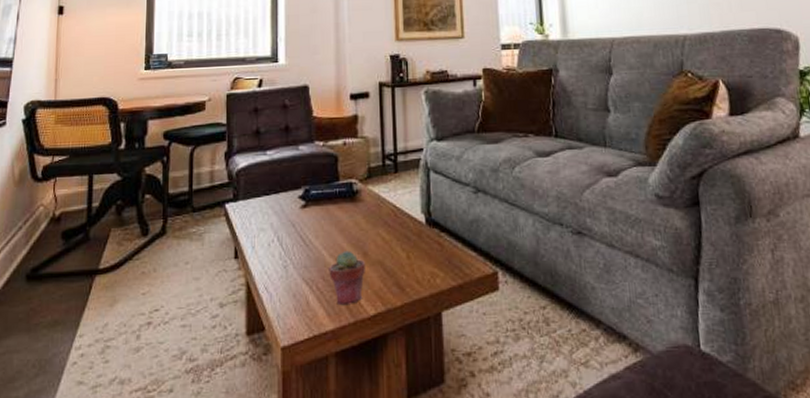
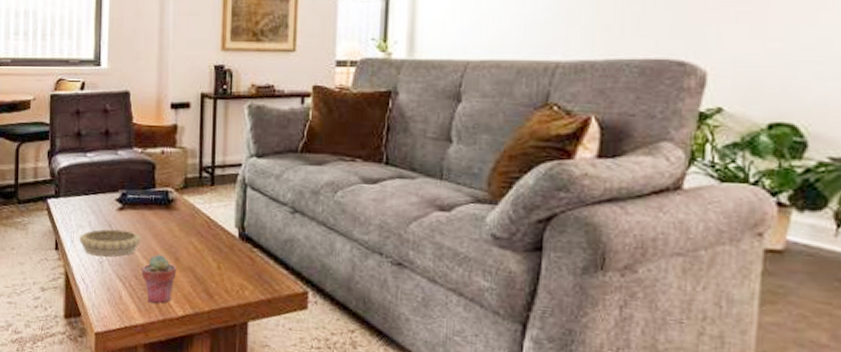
decorative bowl: none [261,228,327,260] -> present [79,229,141,258]

